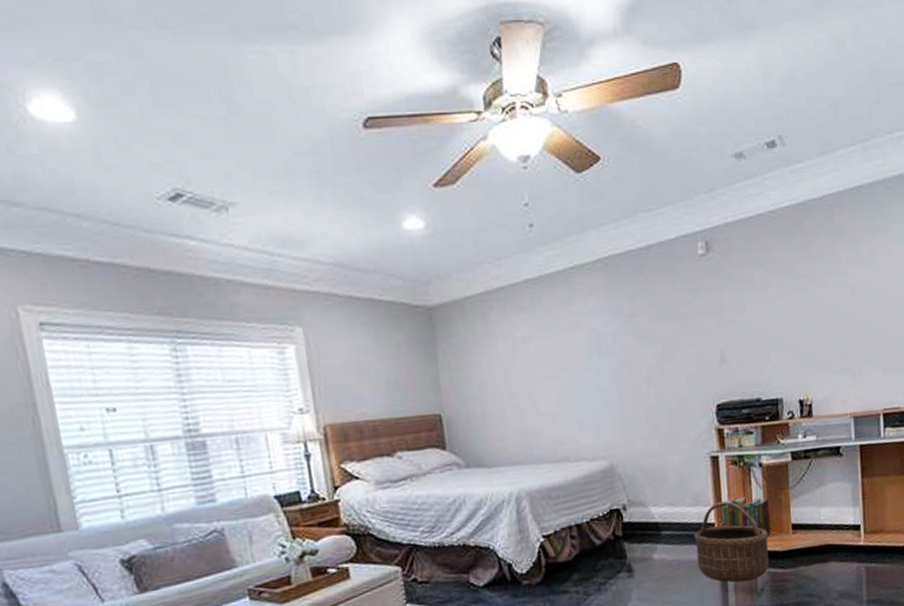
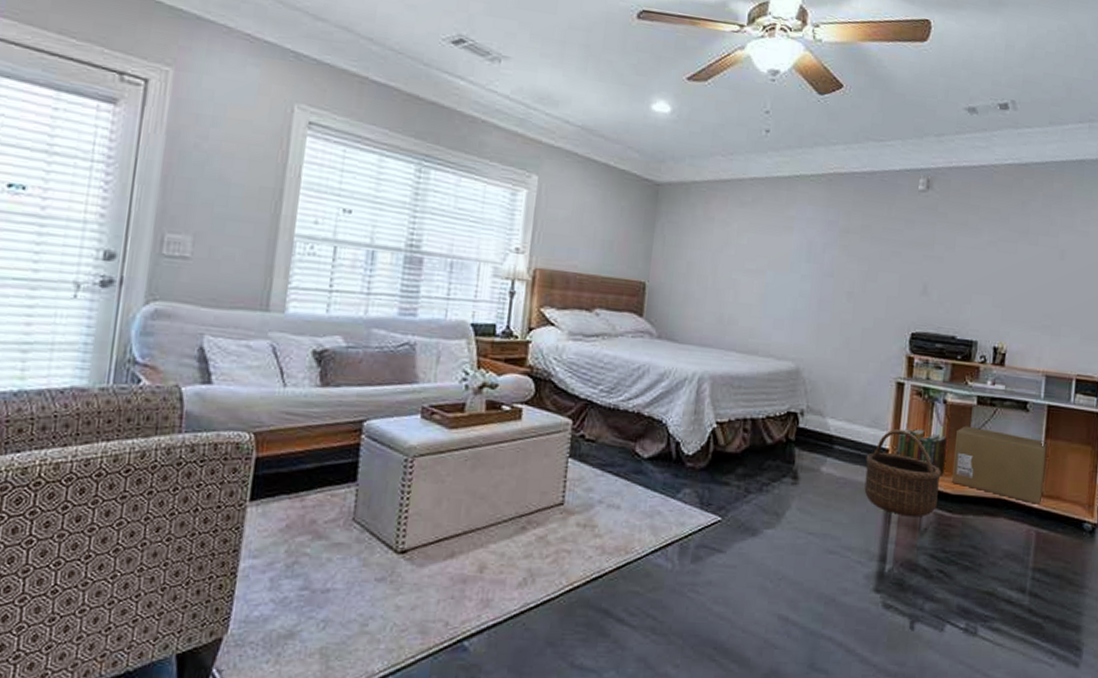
box: none [777,480,867,542] -> present [951,425,1047,504]

